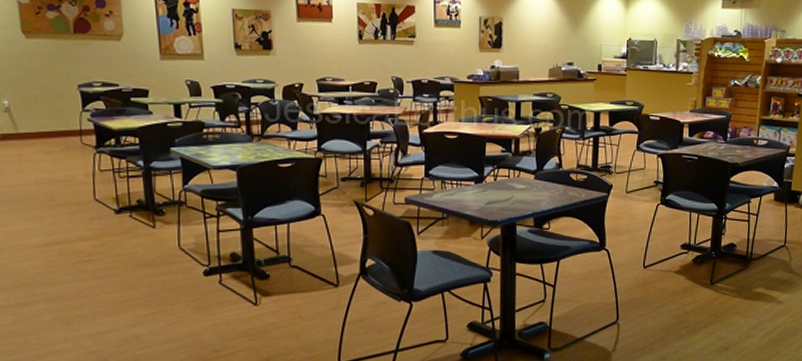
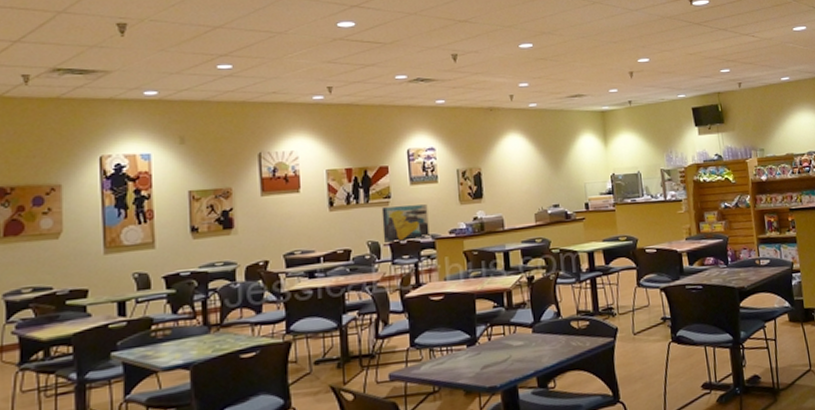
wall art: none [406,46,449,81] -> present [381,204,430,244]

